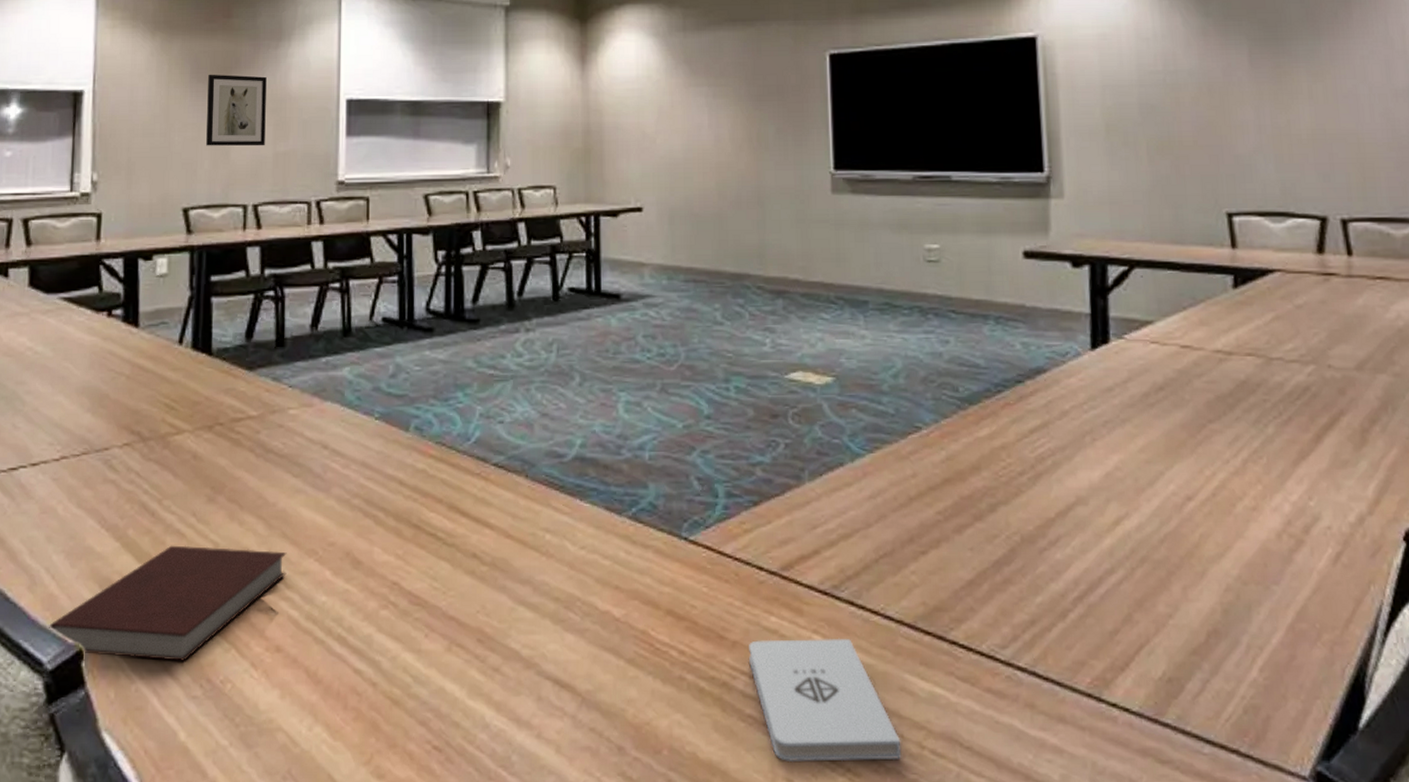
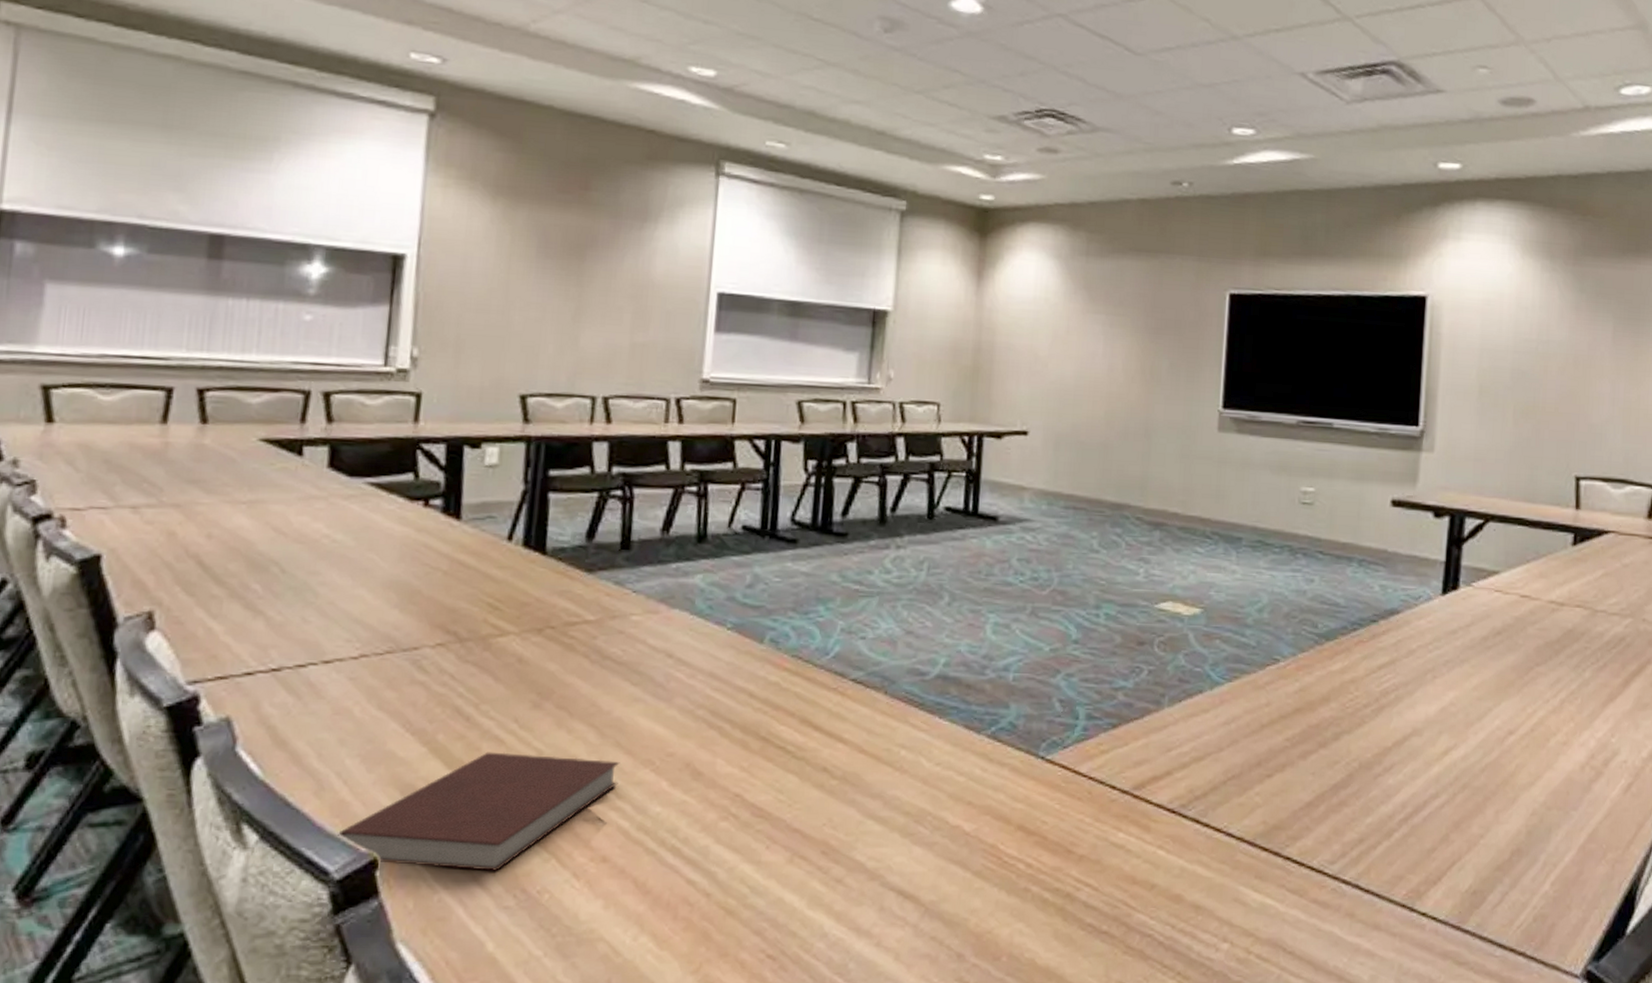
wall art: present [206,74,267,146] -> none [552,250,627,335]
notepad: present [749,638,902,763] -> none [1094,853,1230,967]

